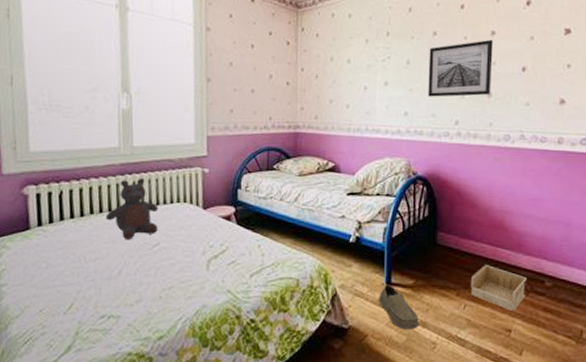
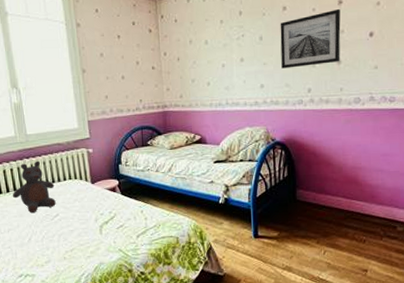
shoe: present [379,284,419,329] -> none [248,237,285,274]
storage bin: present [470,265,526,311] -> none [328,216,380,254]

